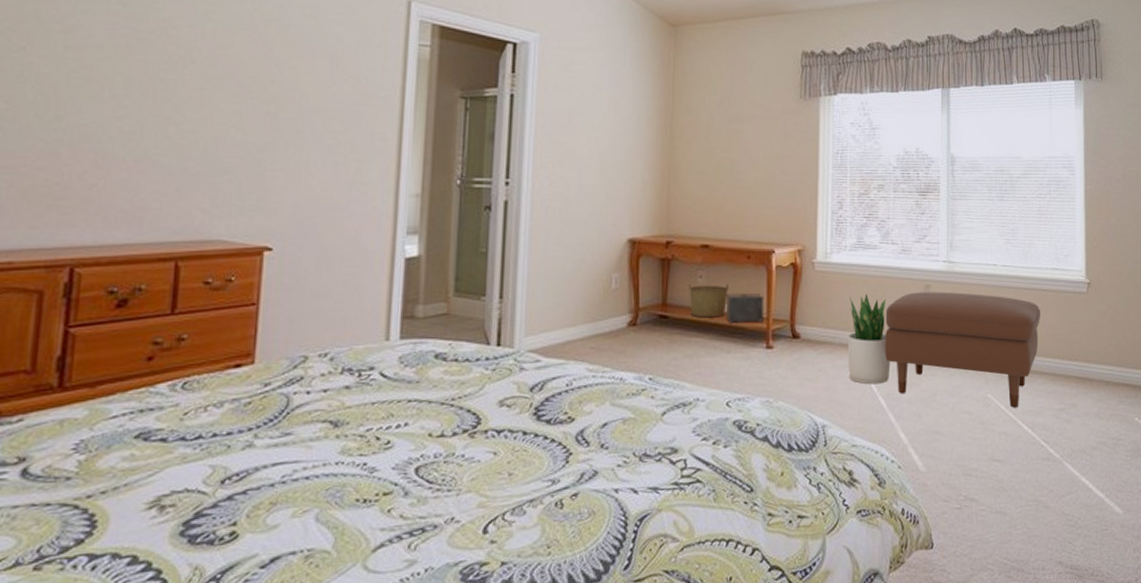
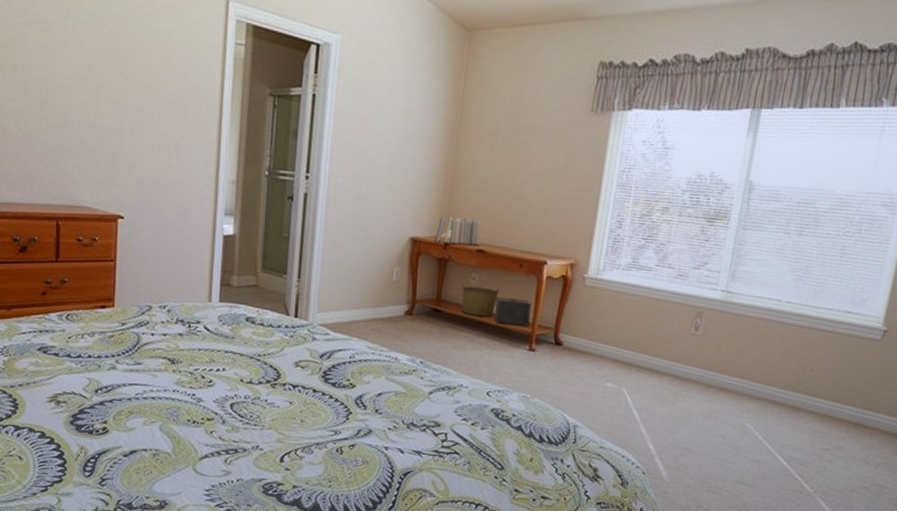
books: none [656,212,703,242] -> present [435,216,481,246]
planter: present [847,293,890,385] -> none [605,312,654,398]
ottoman: present [884,291,1041,408] -> none [644,317,822,440]

